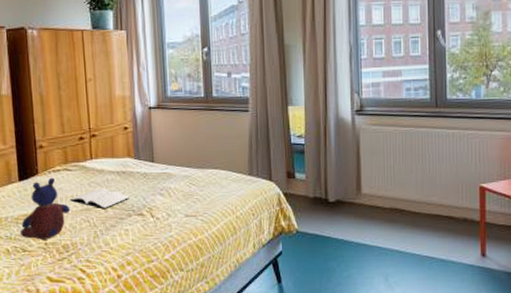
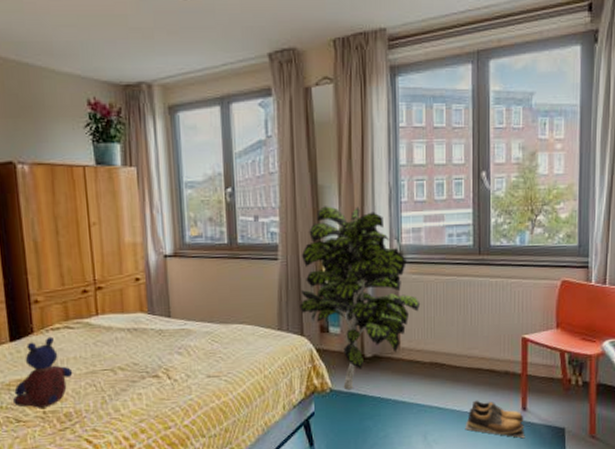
book: present [70,188,129,210] -> none [72,348,142,372]
indoor plant: none [268,63,381,231] -> present [300,206,421,389]
shoes: none [425,245,485,284] -> present [465,400,525,439]

